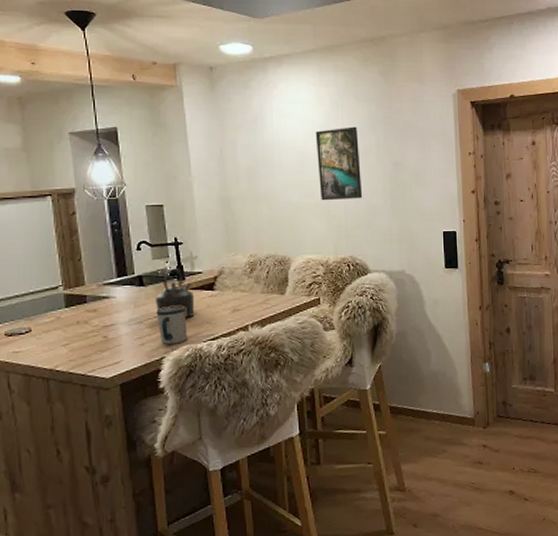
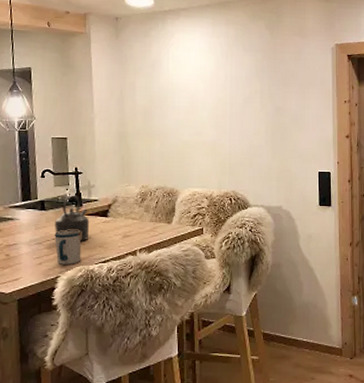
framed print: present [315,126,363,201] -> none [206,74,246,140]

